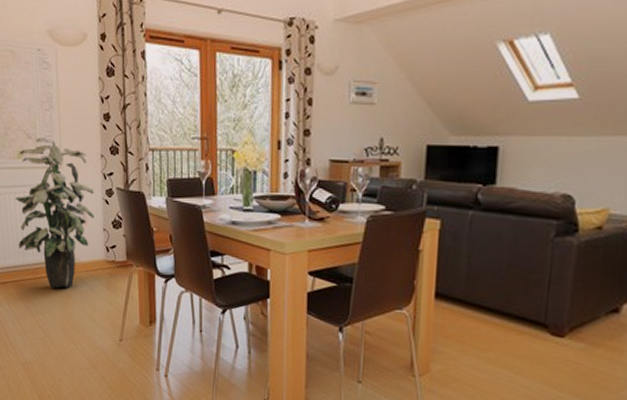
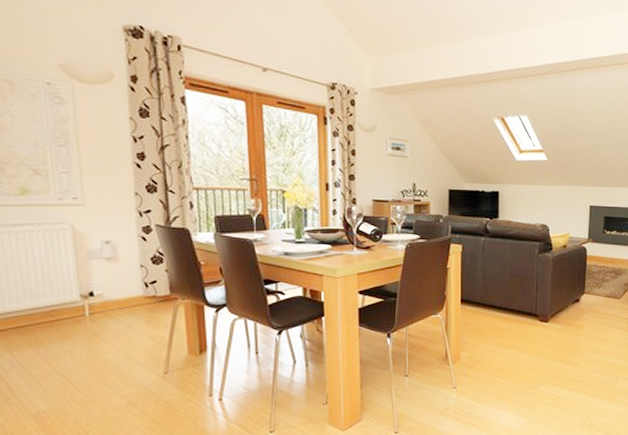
indoor plant: present [14,137,95,288] -> none [16,173,129,330]

